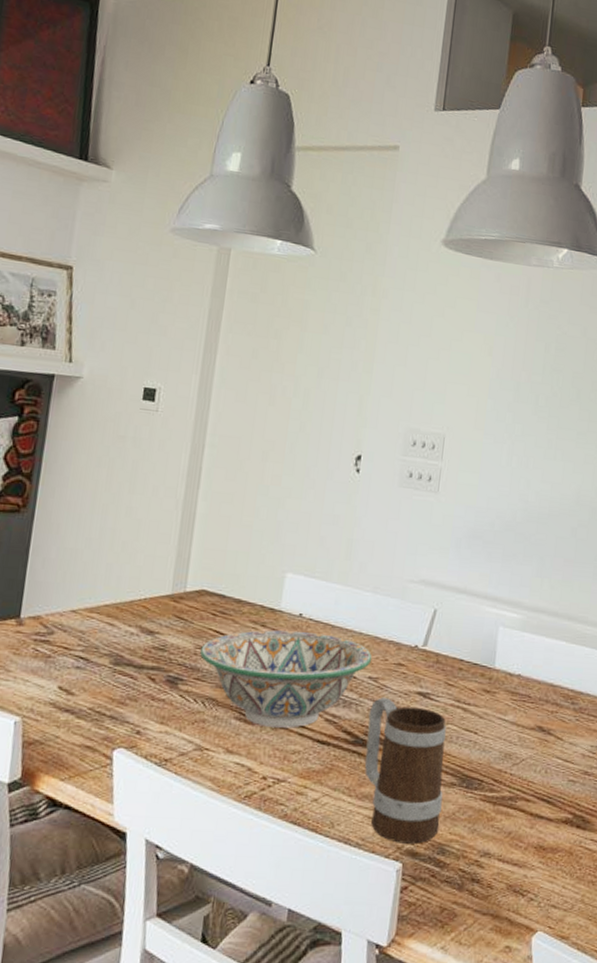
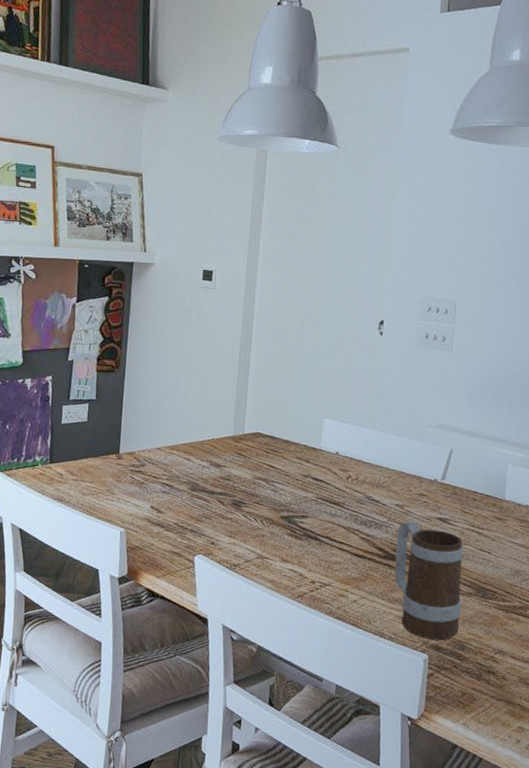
decorative bowl: present [199,630,372,728] -> none [257,465,398,544]

